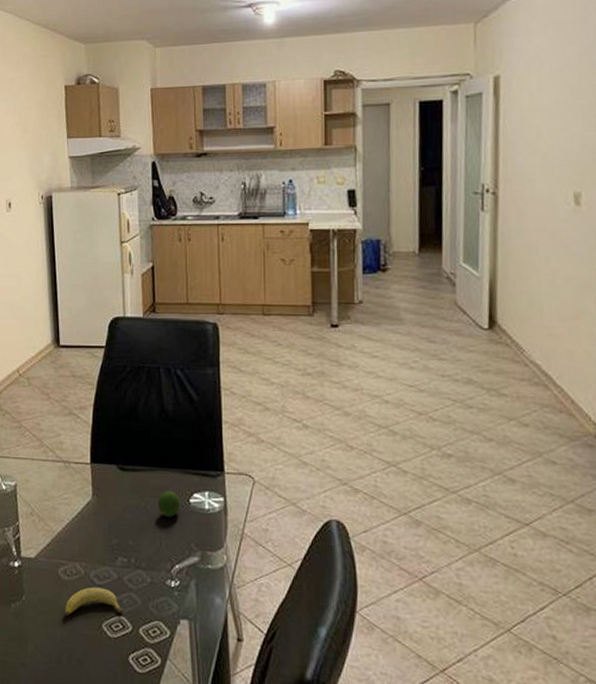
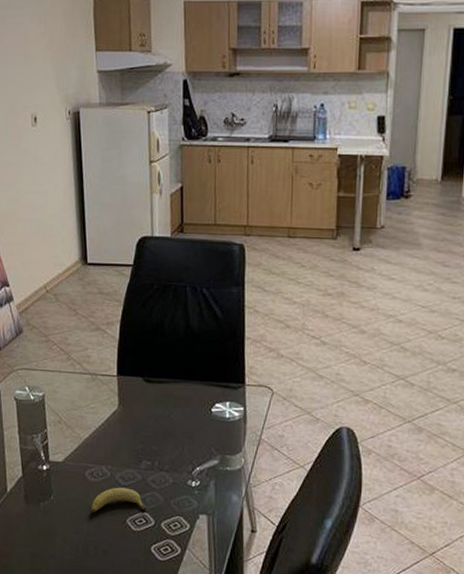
fruit: present [157,491,181,517] -> none [181,401,203,425]

